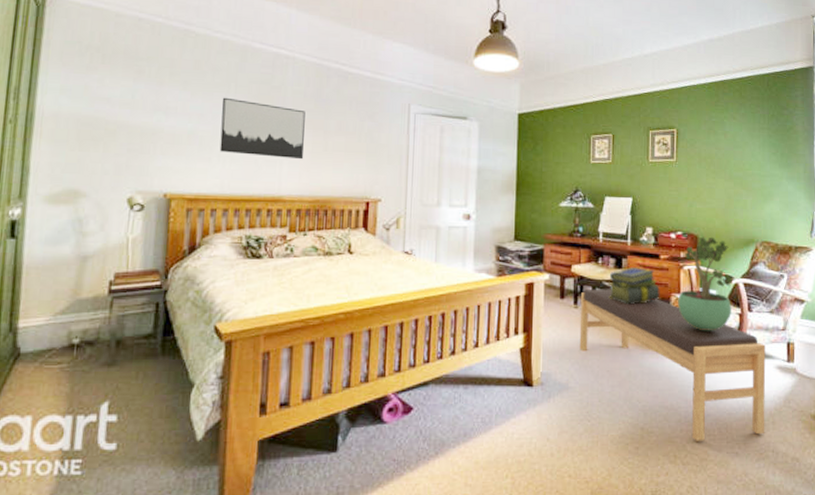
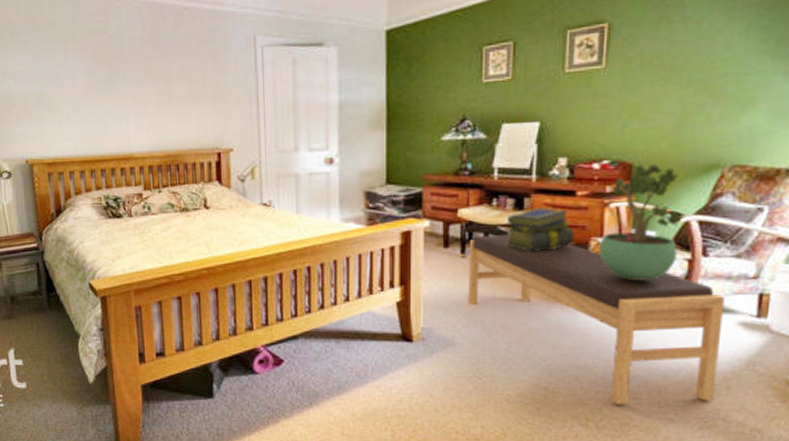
wall art: present [219,97,305,160] -> none [62,54,149,114]

